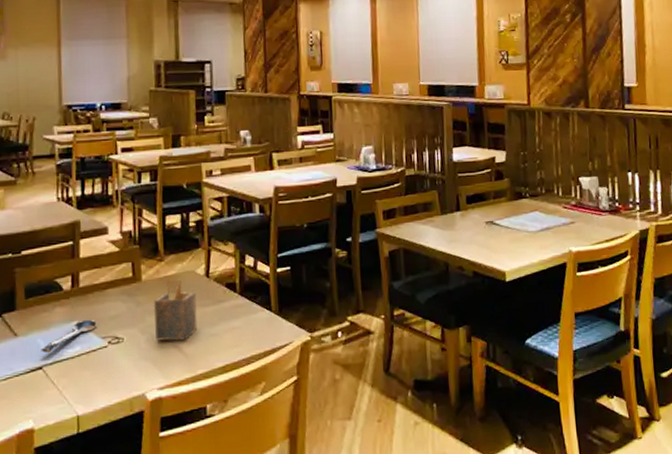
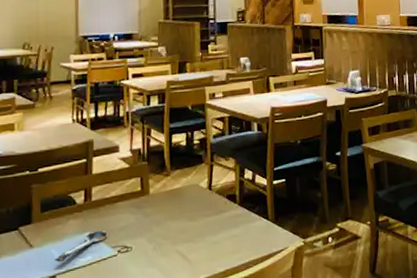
napkin holder: present [154,279,198,341] -> none [161,192,201,249]

